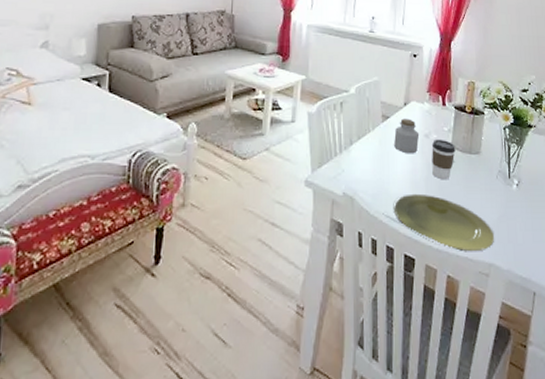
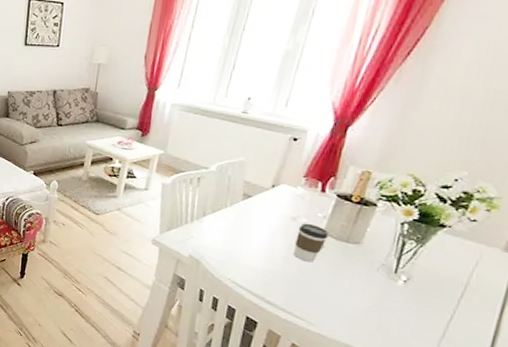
plate: present [393,193,495,251] -> none [241,267,360,332]
jar: present [394,118,420,154] -> none [252,199,286,233]

